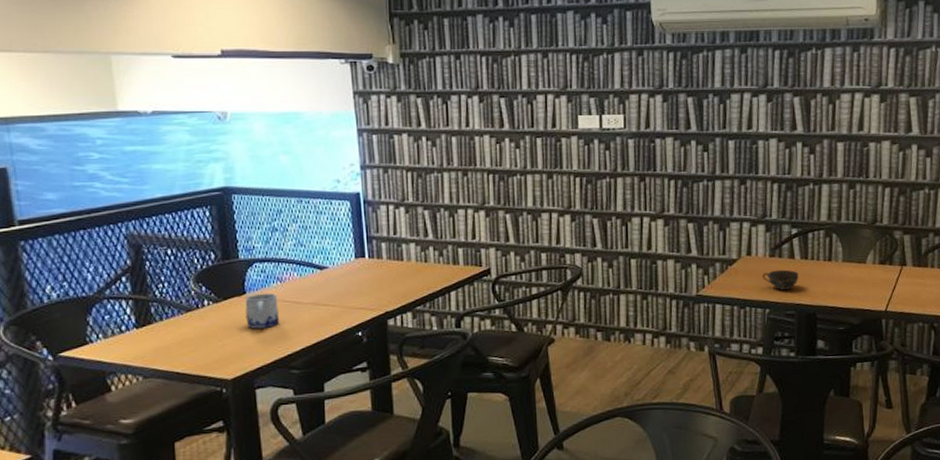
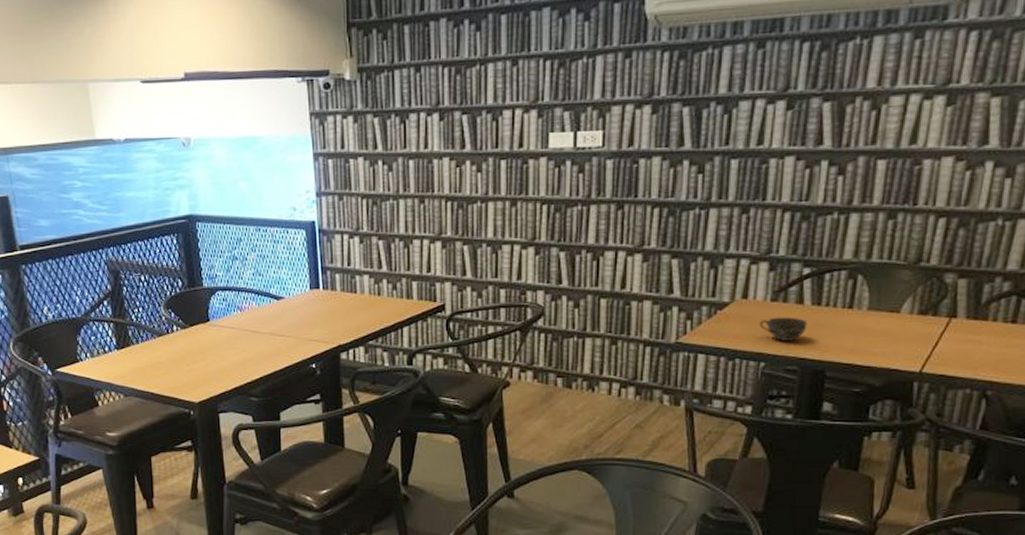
mug: present [245,293,279,329] -> none [209,321,239,355]

